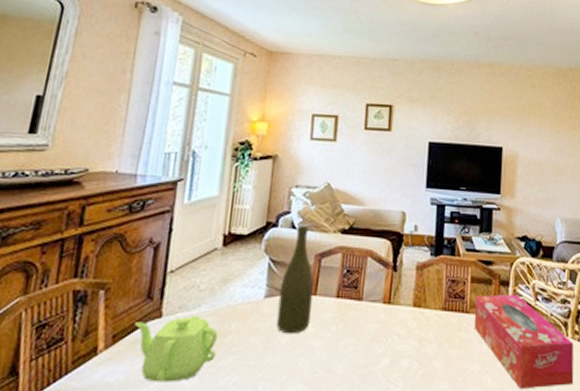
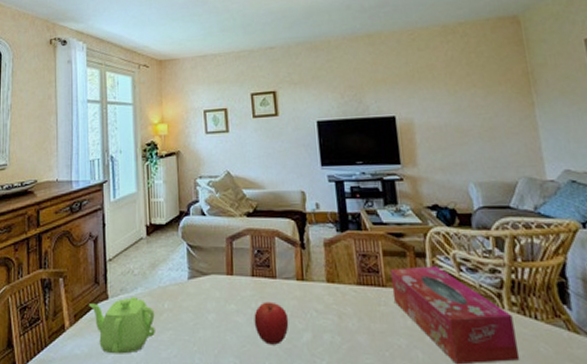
bottle: present [276,226,314,334] -> none [200,212,232,312]
fruit: none [331,325,369,371] -> present [254,301,289,345]

